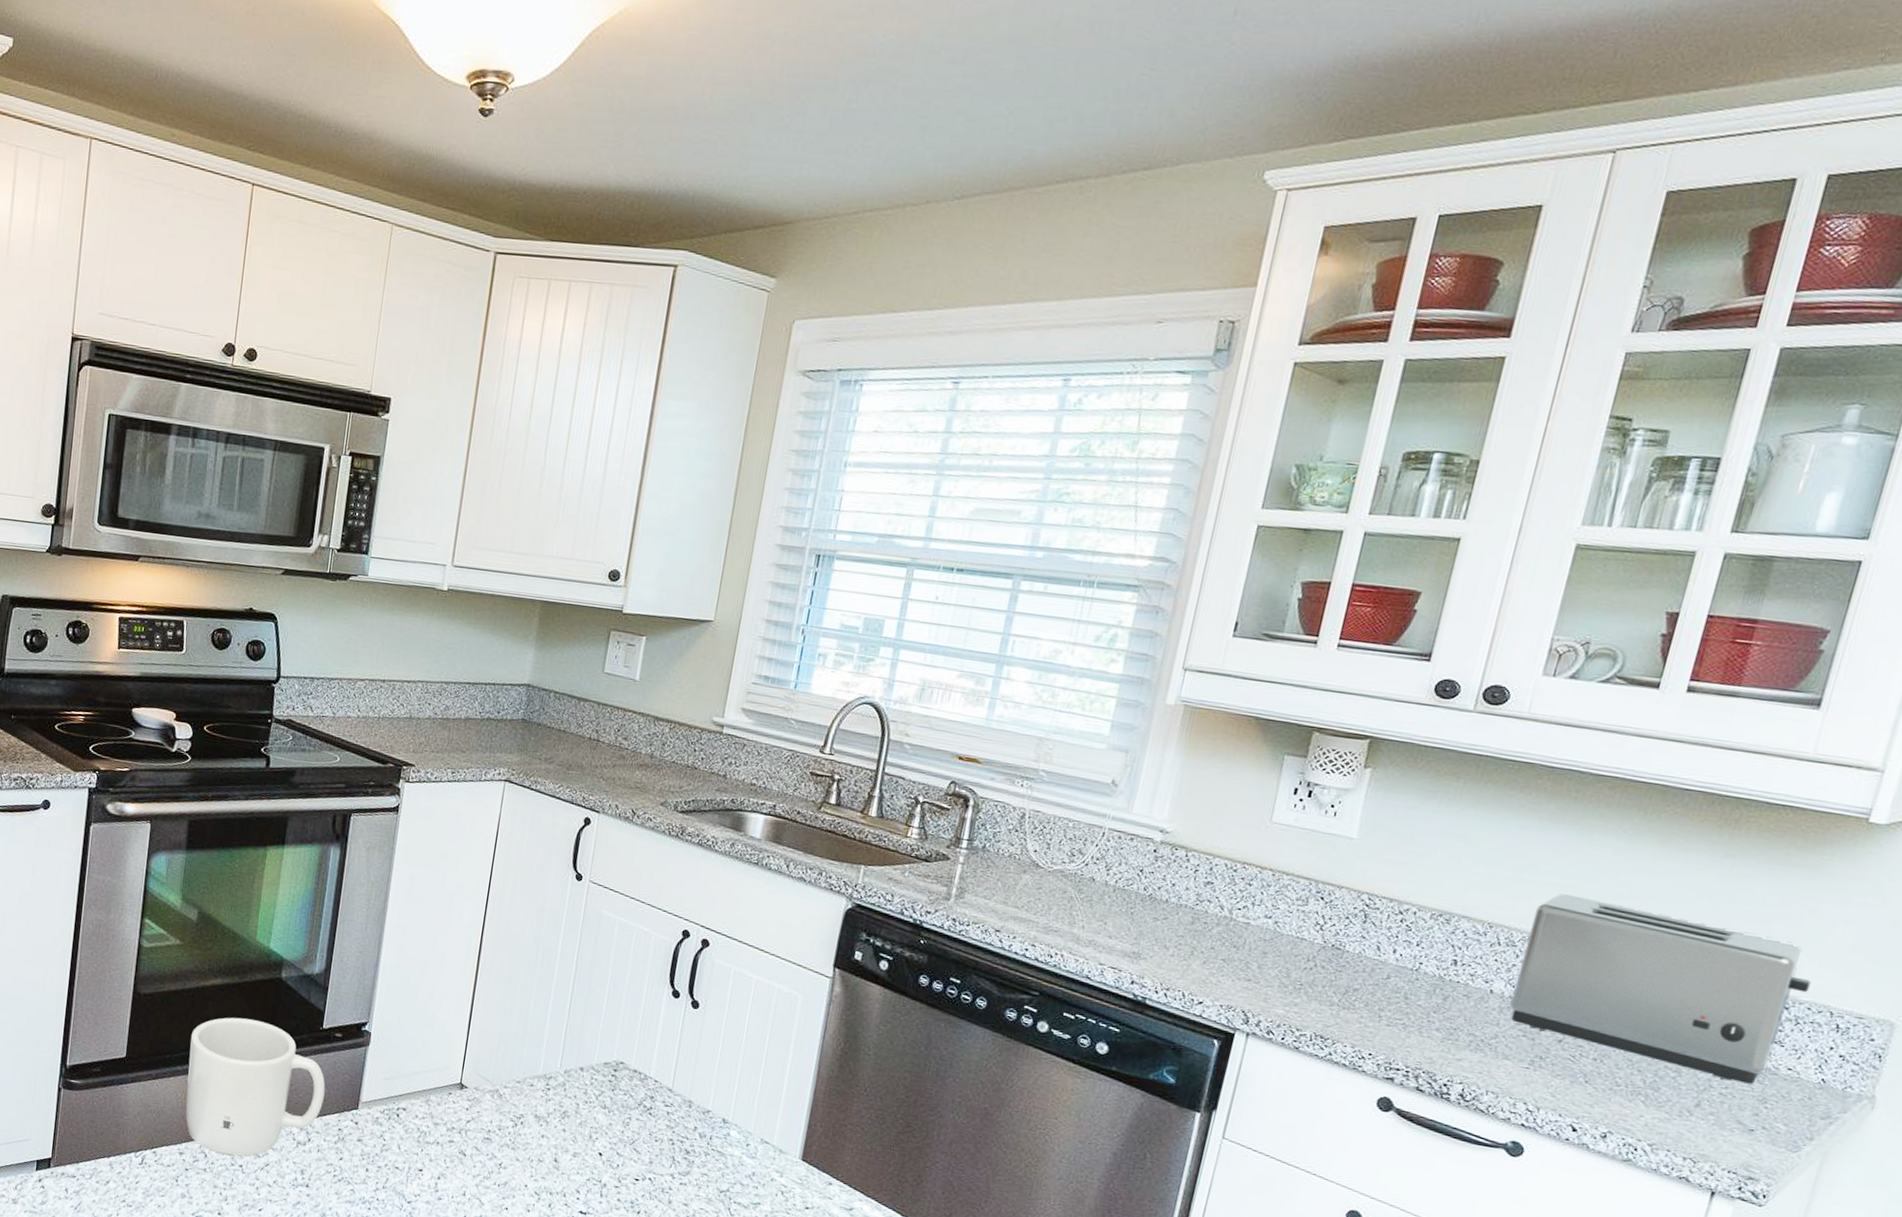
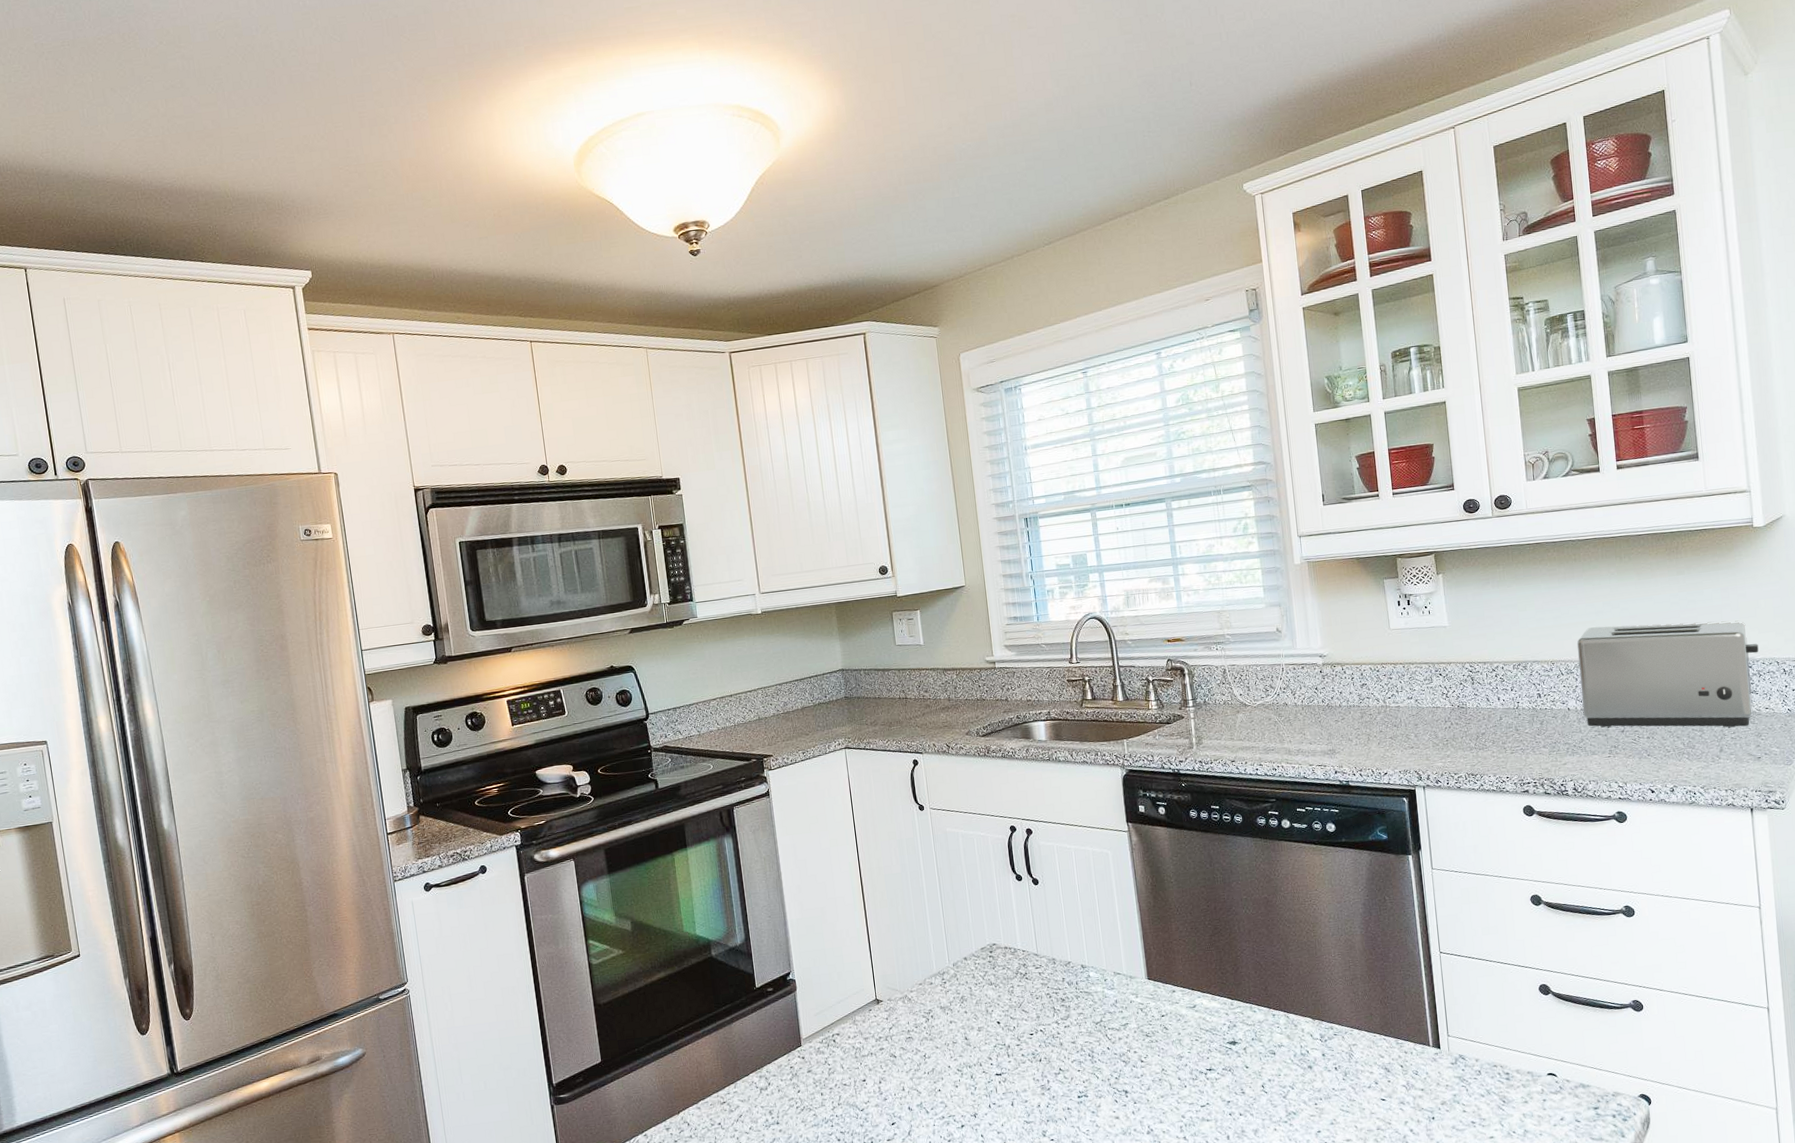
mug: present [185,1017,326,1156] -> none [651,997,773,1119]

